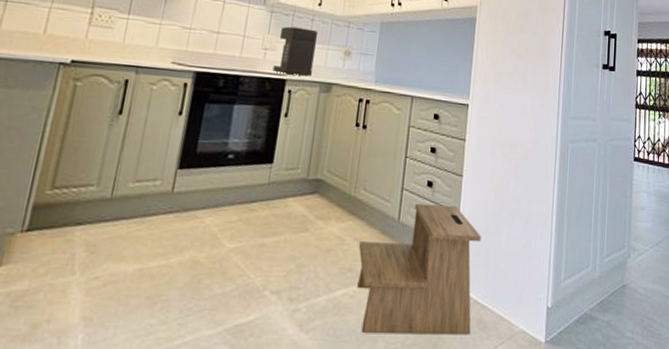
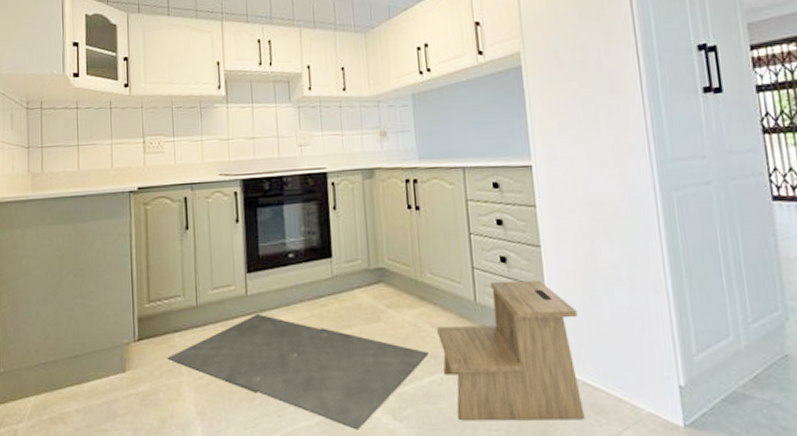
door mat: none [59,212,347,341] -> present [167,313,429,430]
coffee maker: present [273,26,319,77] -> none [311,116,352,168]

